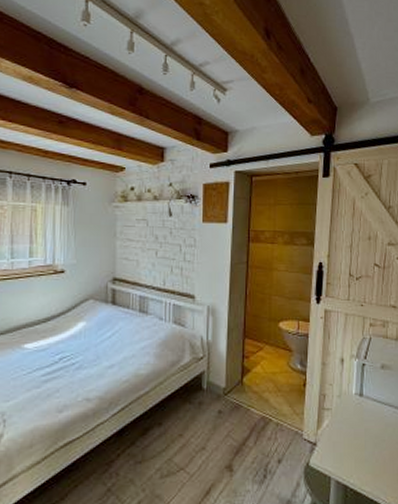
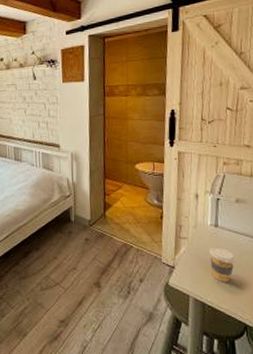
coffee cup: none [352,419,380,460] -> present [208,246,236,282]

